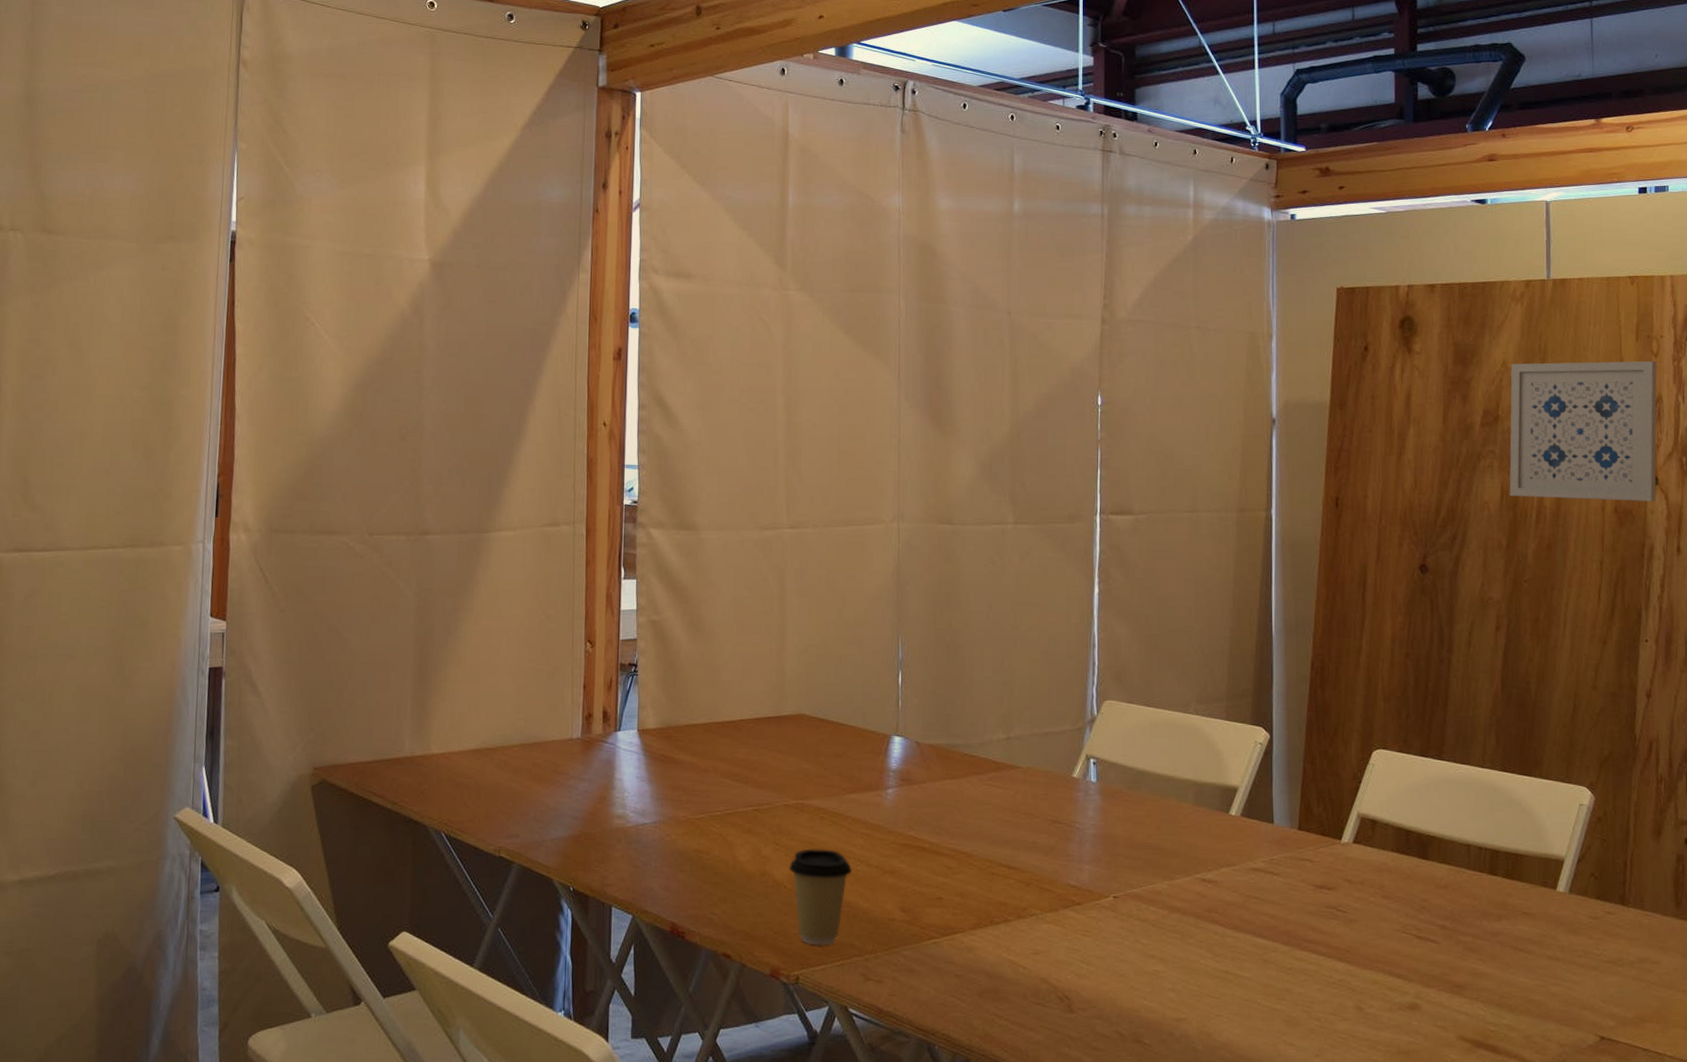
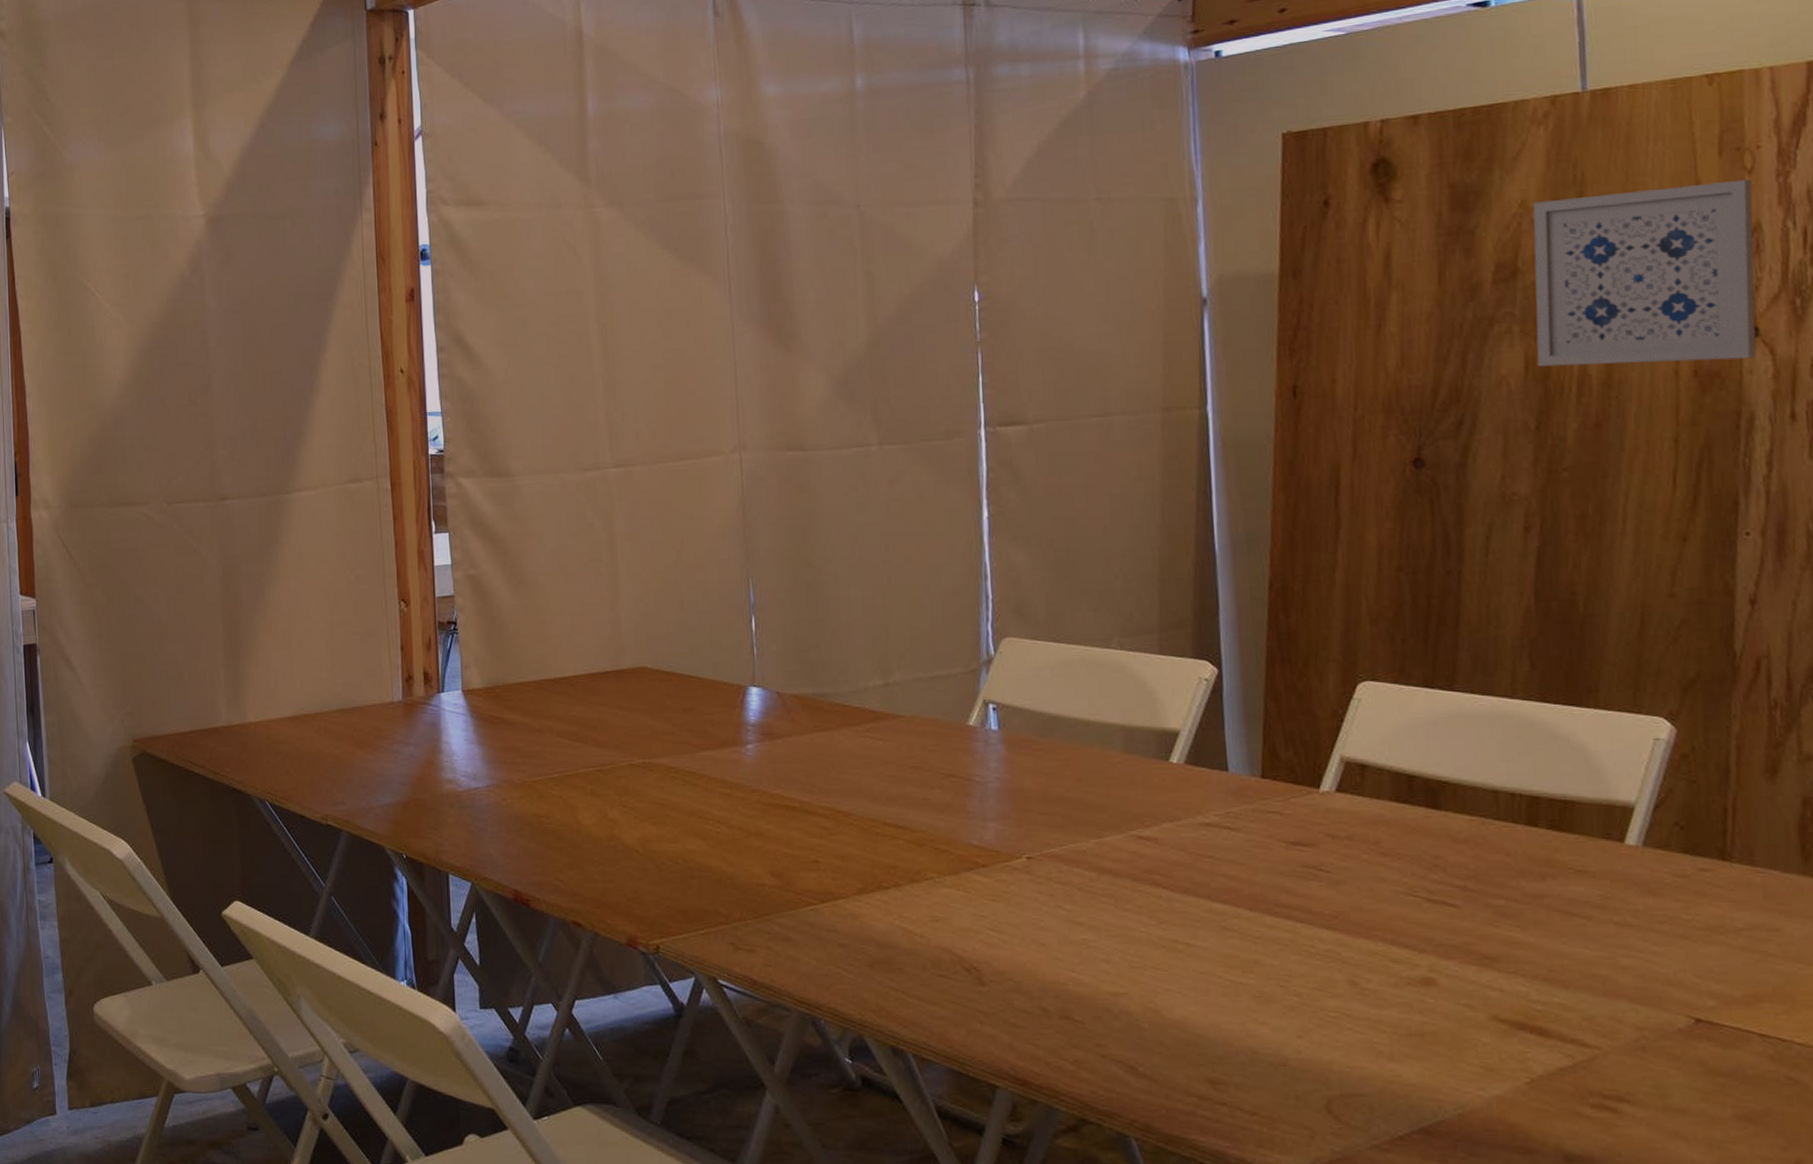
coffee cup: present [789,848,853,946] -> none [640,810,713,913]

